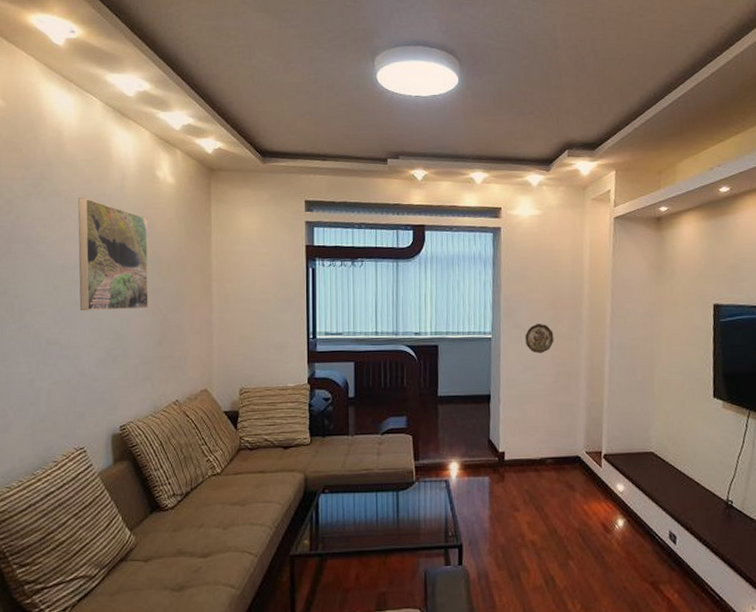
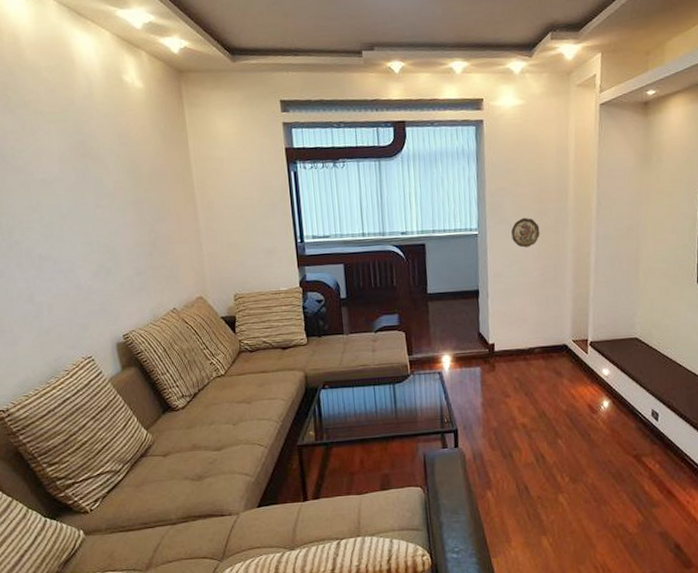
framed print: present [78,198,149,311] -> none [47,107,134,225]

